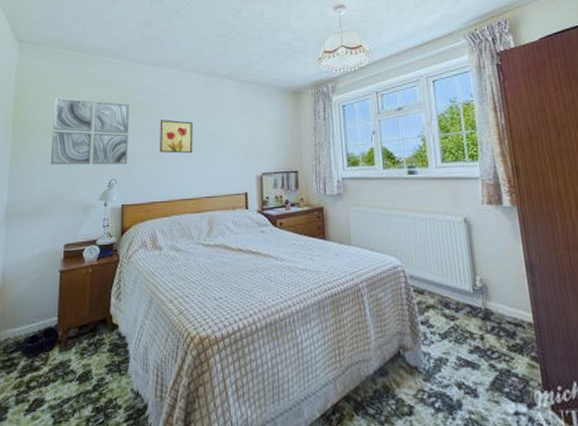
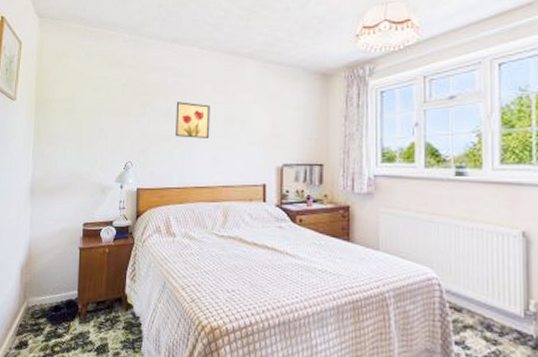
wall art: present [50,97,130,165] -> none [70,75,146,148]

